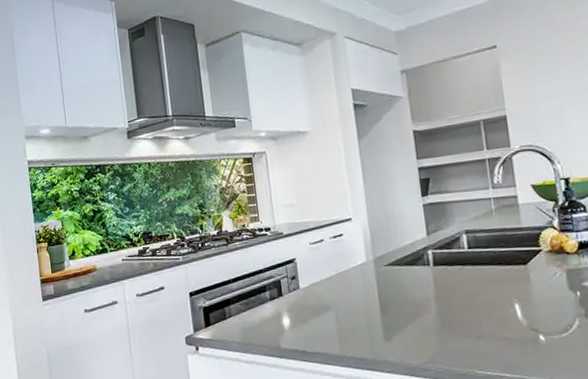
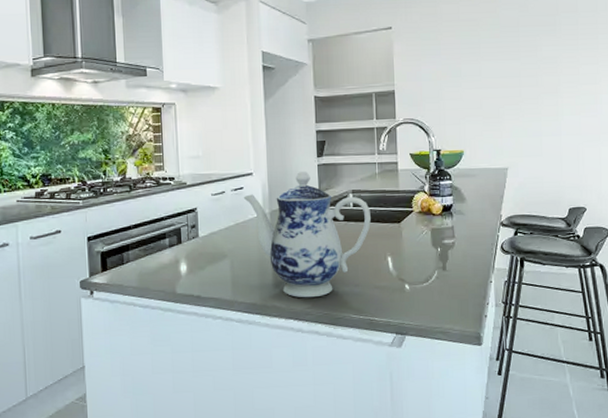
teapot: none [343,212,491,352] -> present [243,170,371,298]

